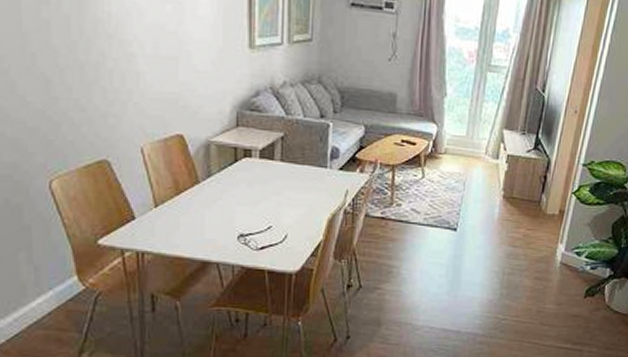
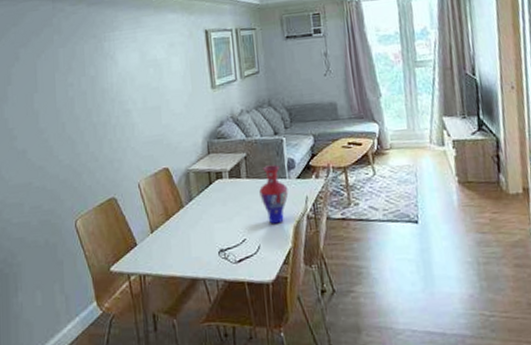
vase: none [294,150,327,215] -> present [259,165,289,224]

